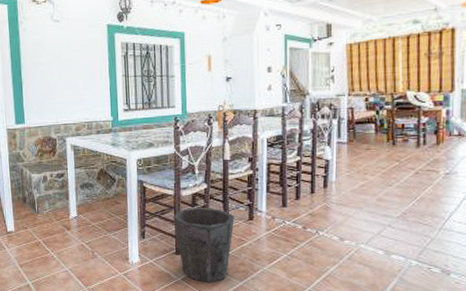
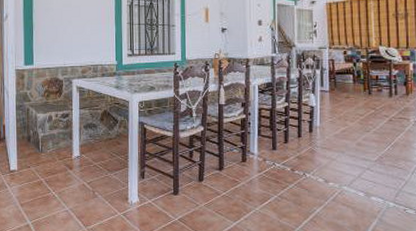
waste bin: present [173,207,235,282] -> none [171,148,229,222]

